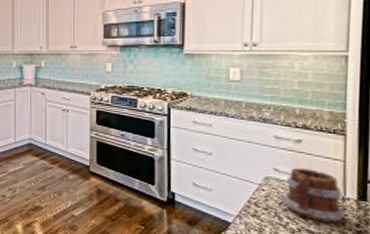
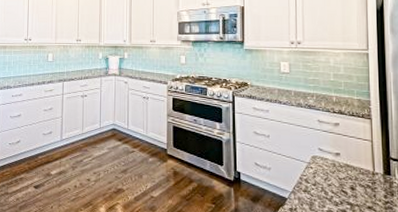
mug: present [283,168,345,223] -> none [327,148,375,195]

